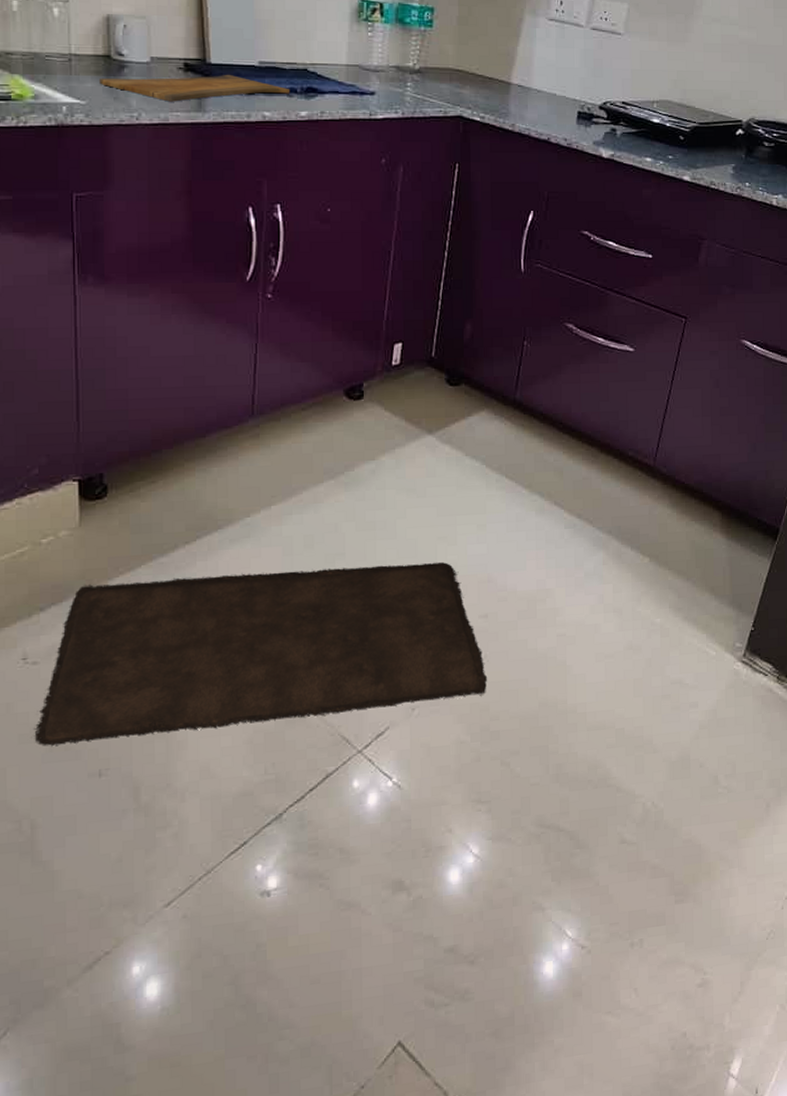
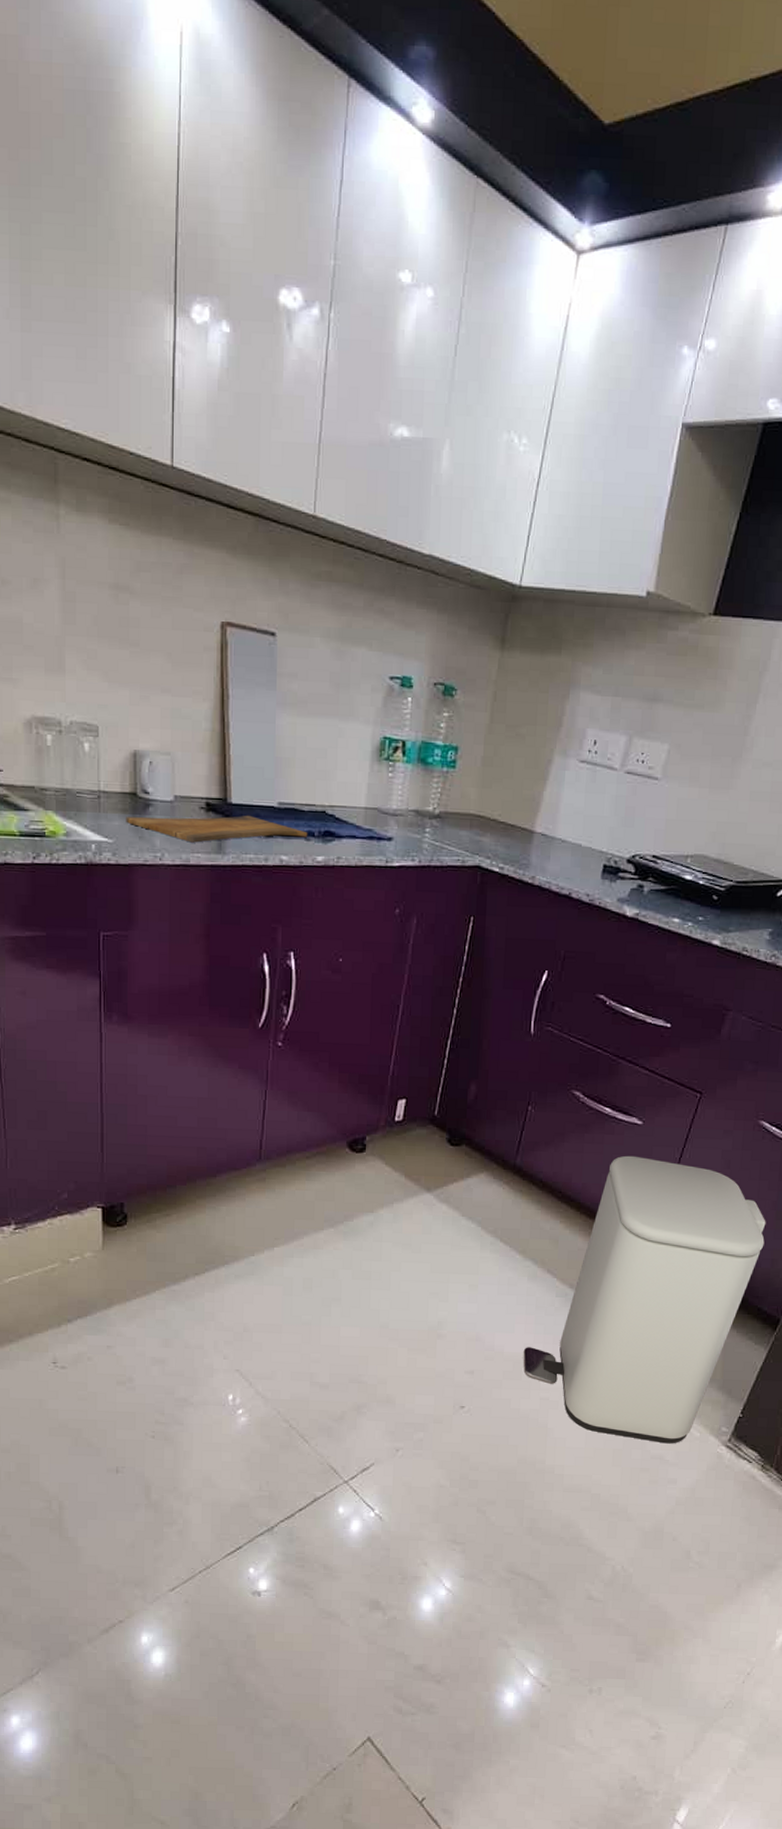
doormat: present [34,562,487,747] -> none [62,1303,469,1446]
pedal bin: none [536,382,757,667] -> present [523,1155,766,1444]

